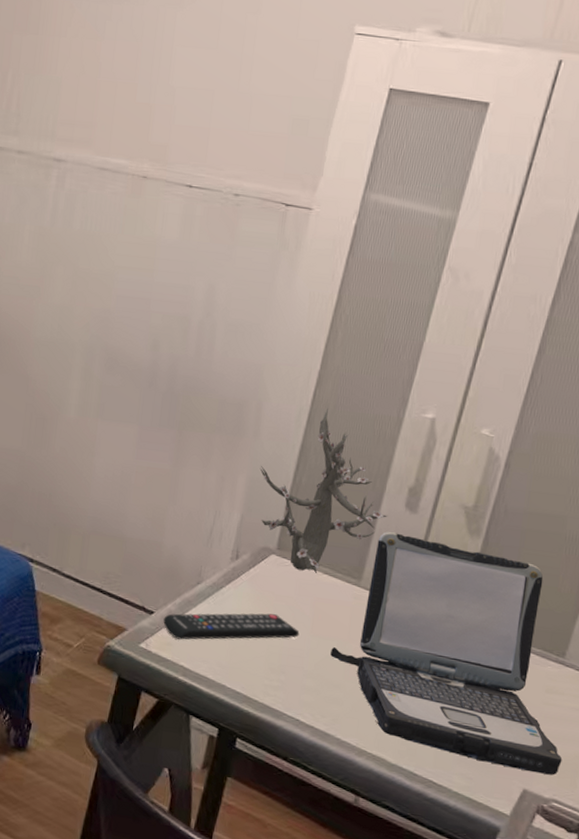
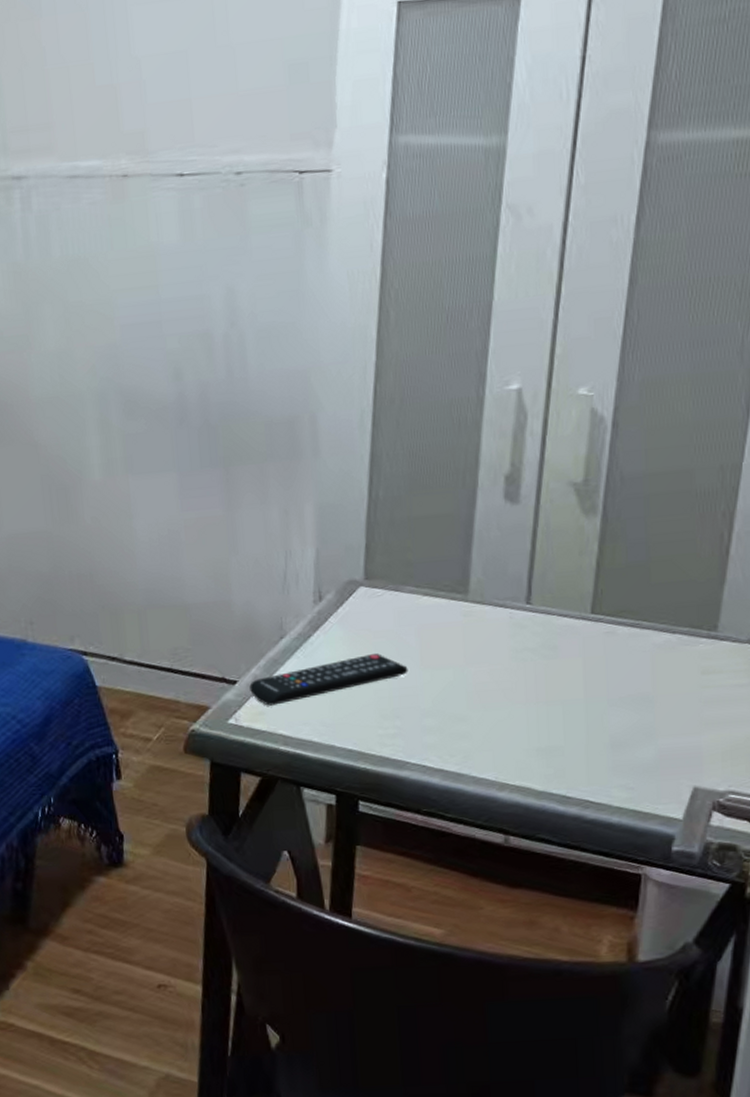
plant: present [259,408,388,573] -> none [327,403,486,598]
laptop: present [330,531,563,776] -> none [448,530,733,767]

